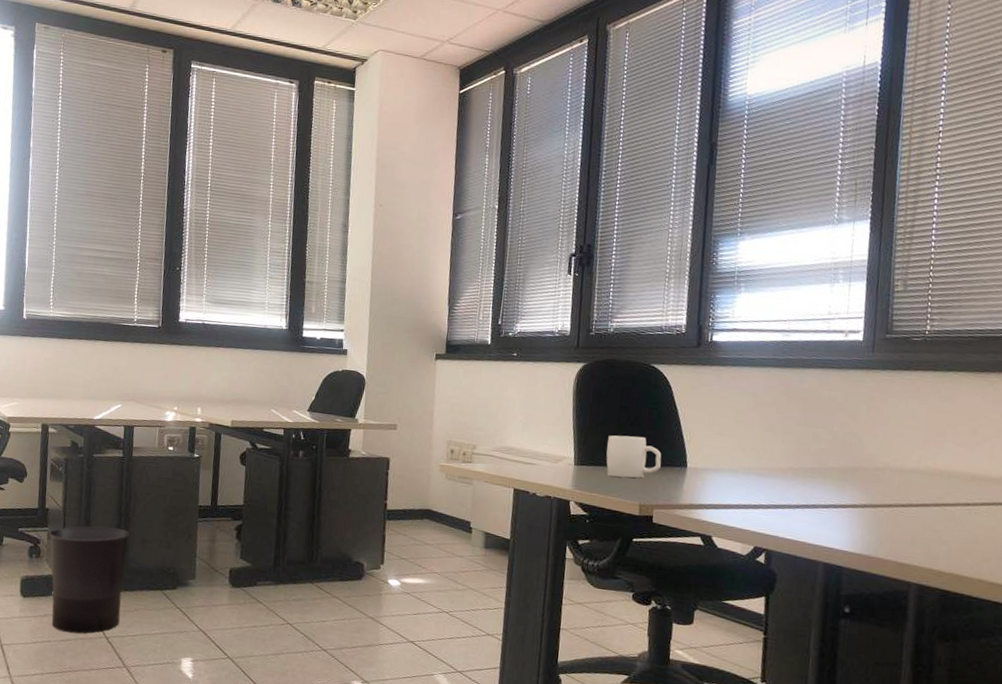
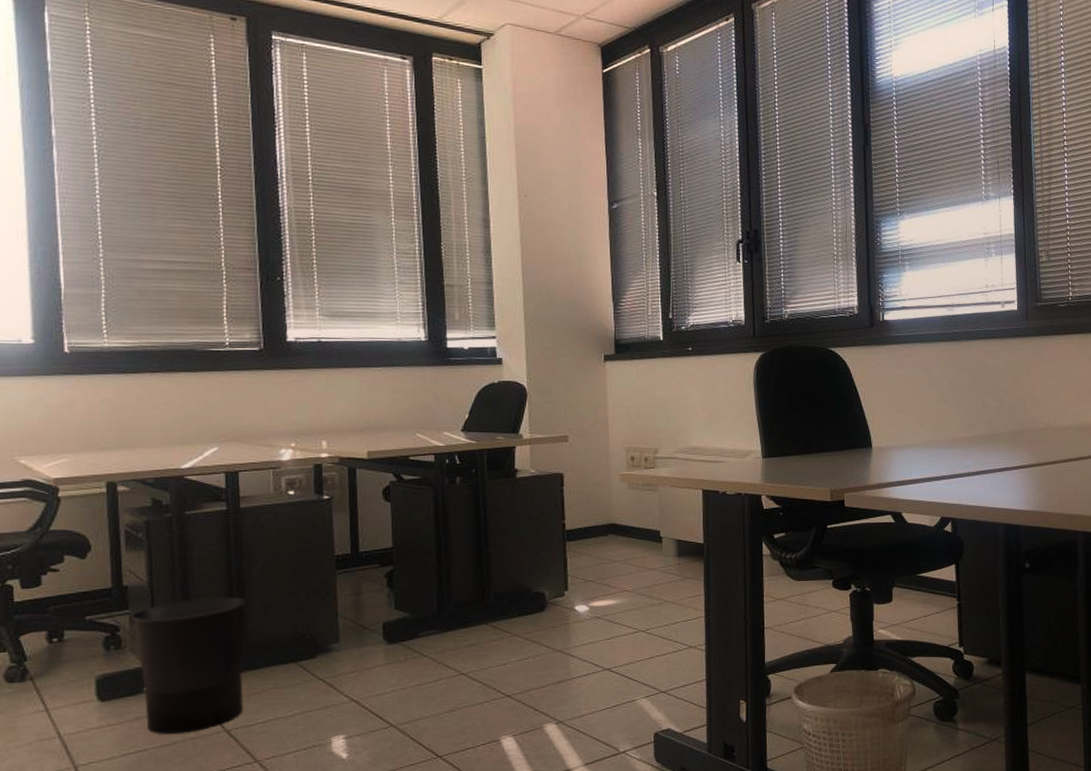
mug: present [606,435,662,478] -> none [792,421,847,465]

